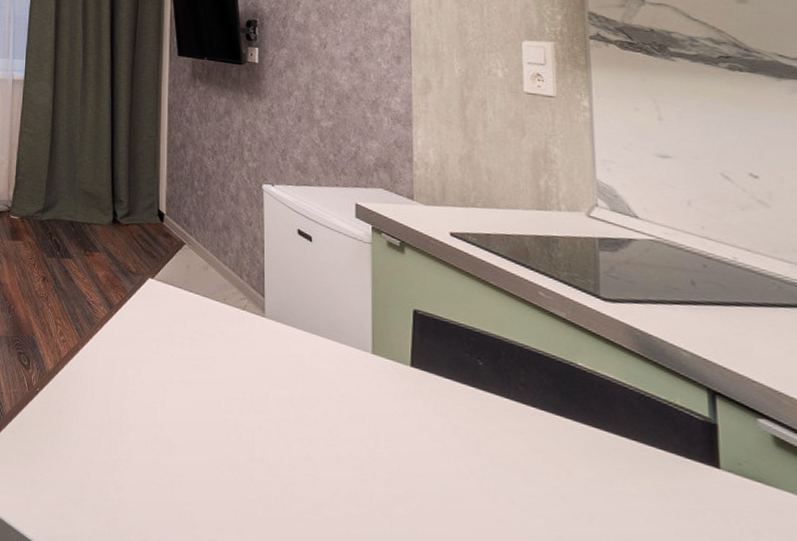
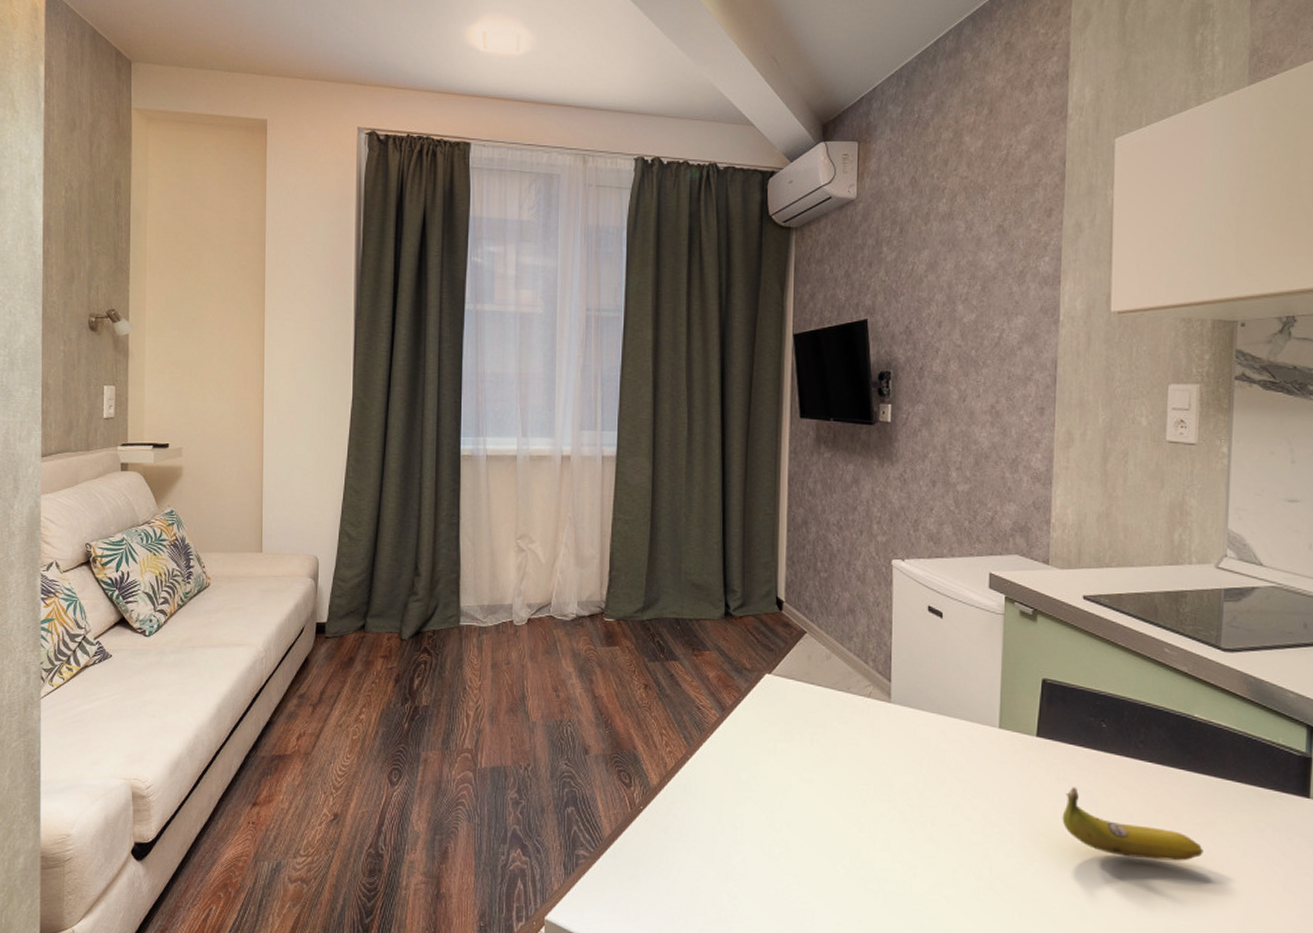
fruit: none [442,422,601,519] -> present [1062,787,1203,861]

